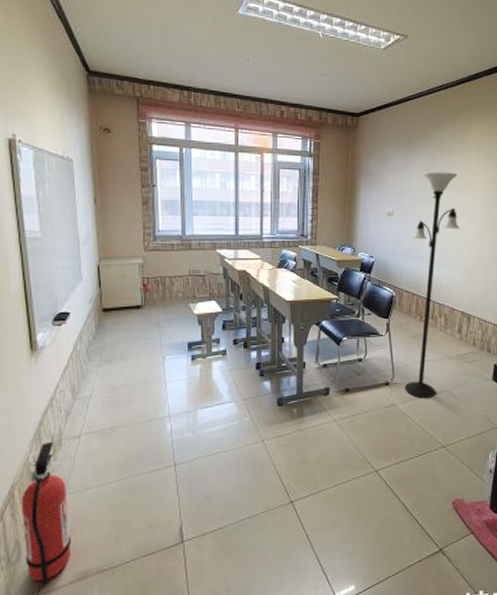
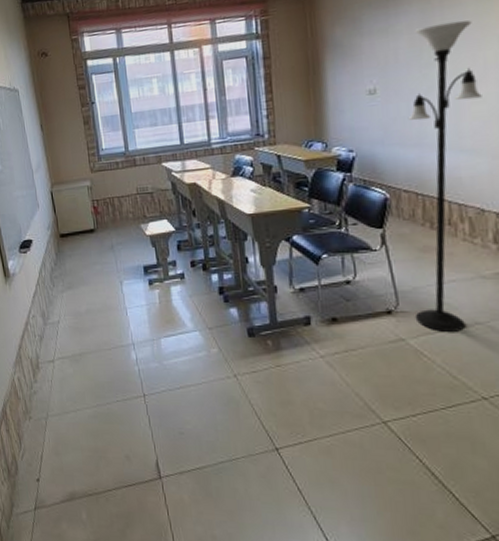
fire extinguisher: present [21,441,72,585] -> none [12,364,59,500]

